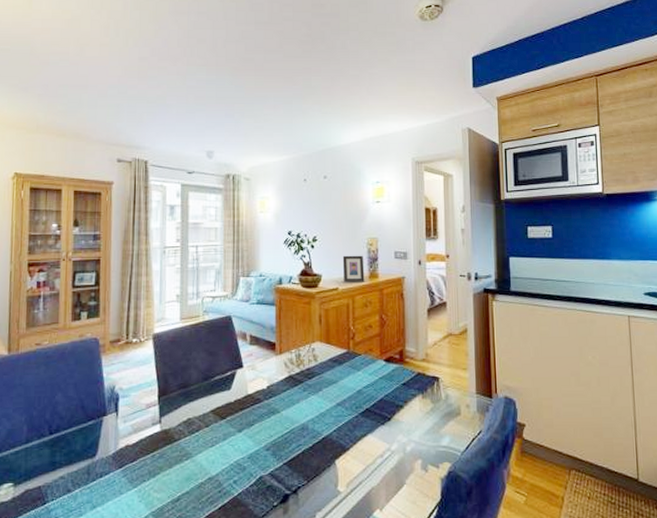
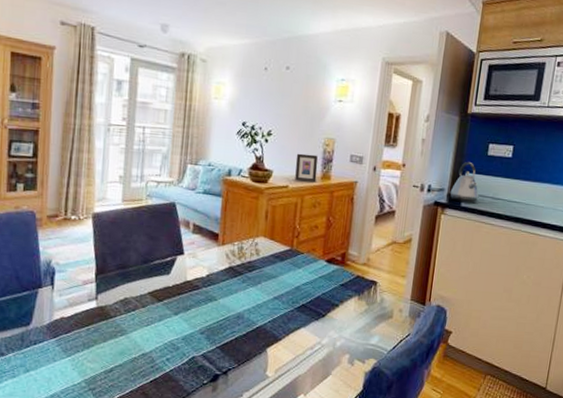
kettle: none [497,247,527,287] -> present [450,162,480,204]

